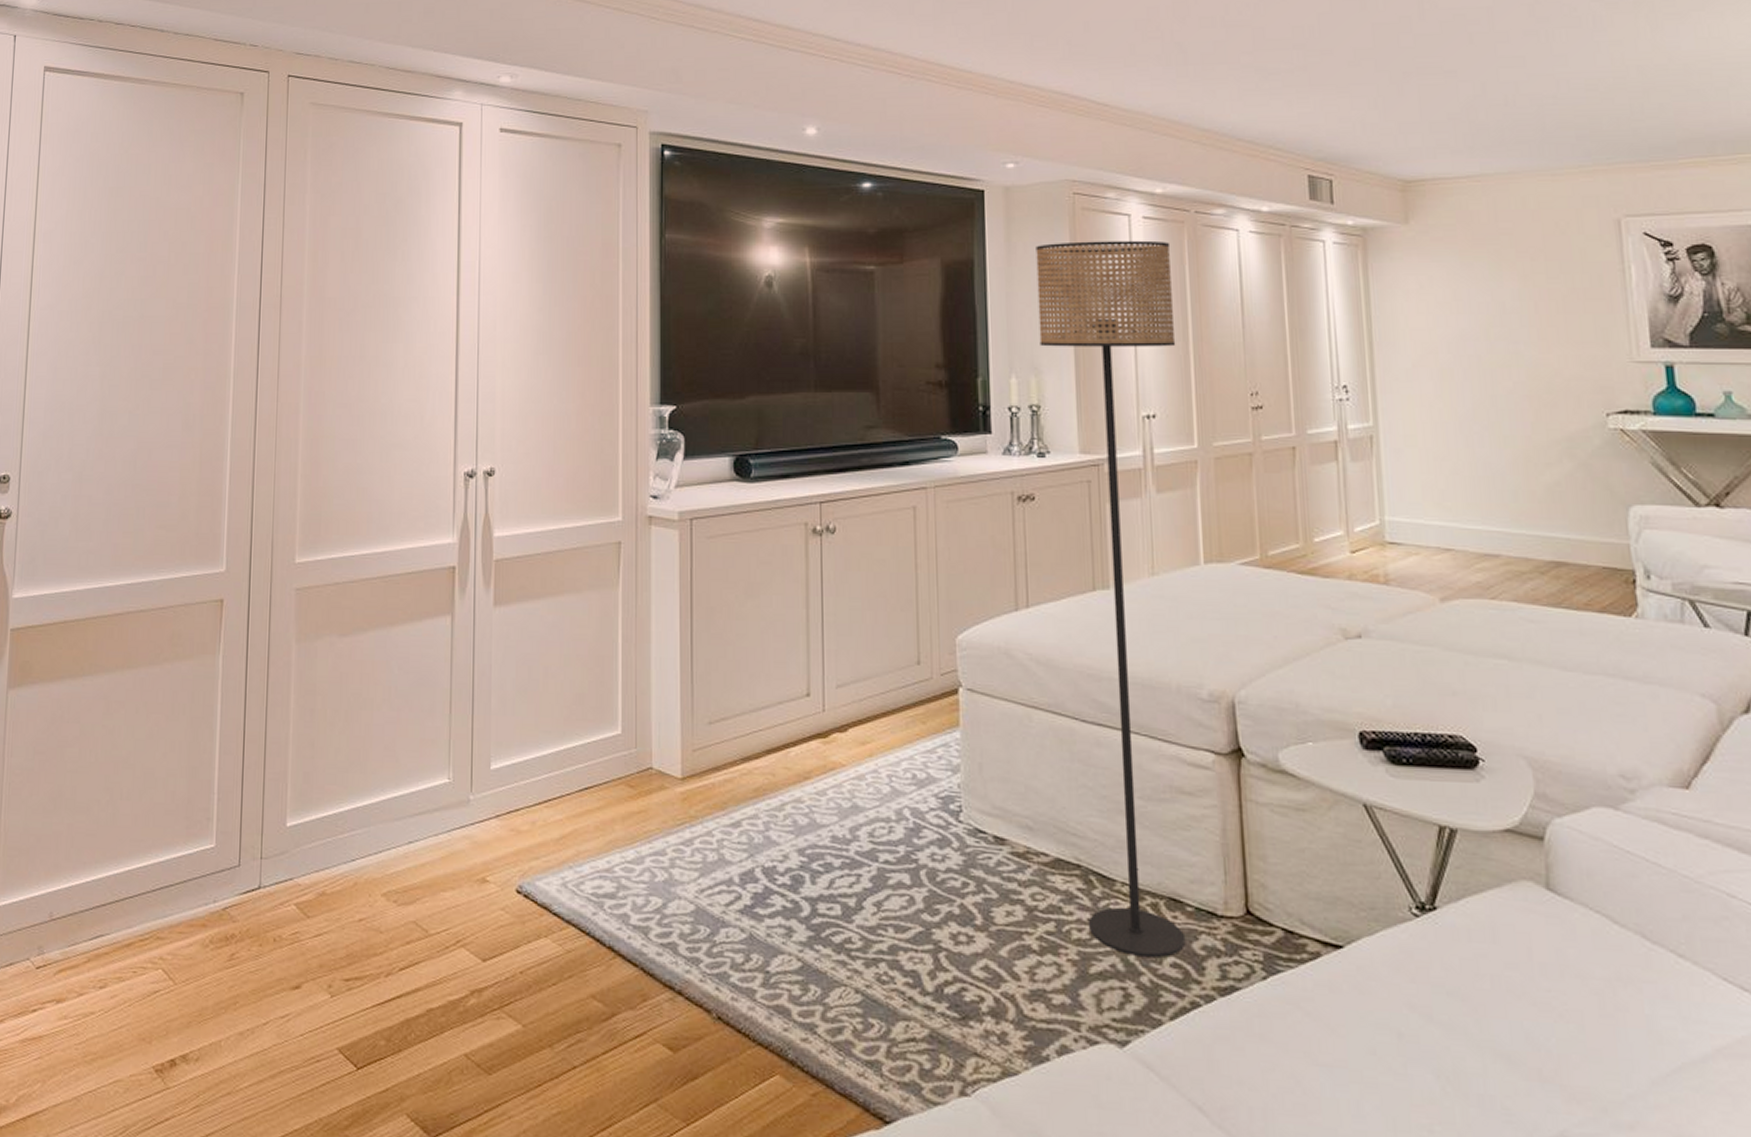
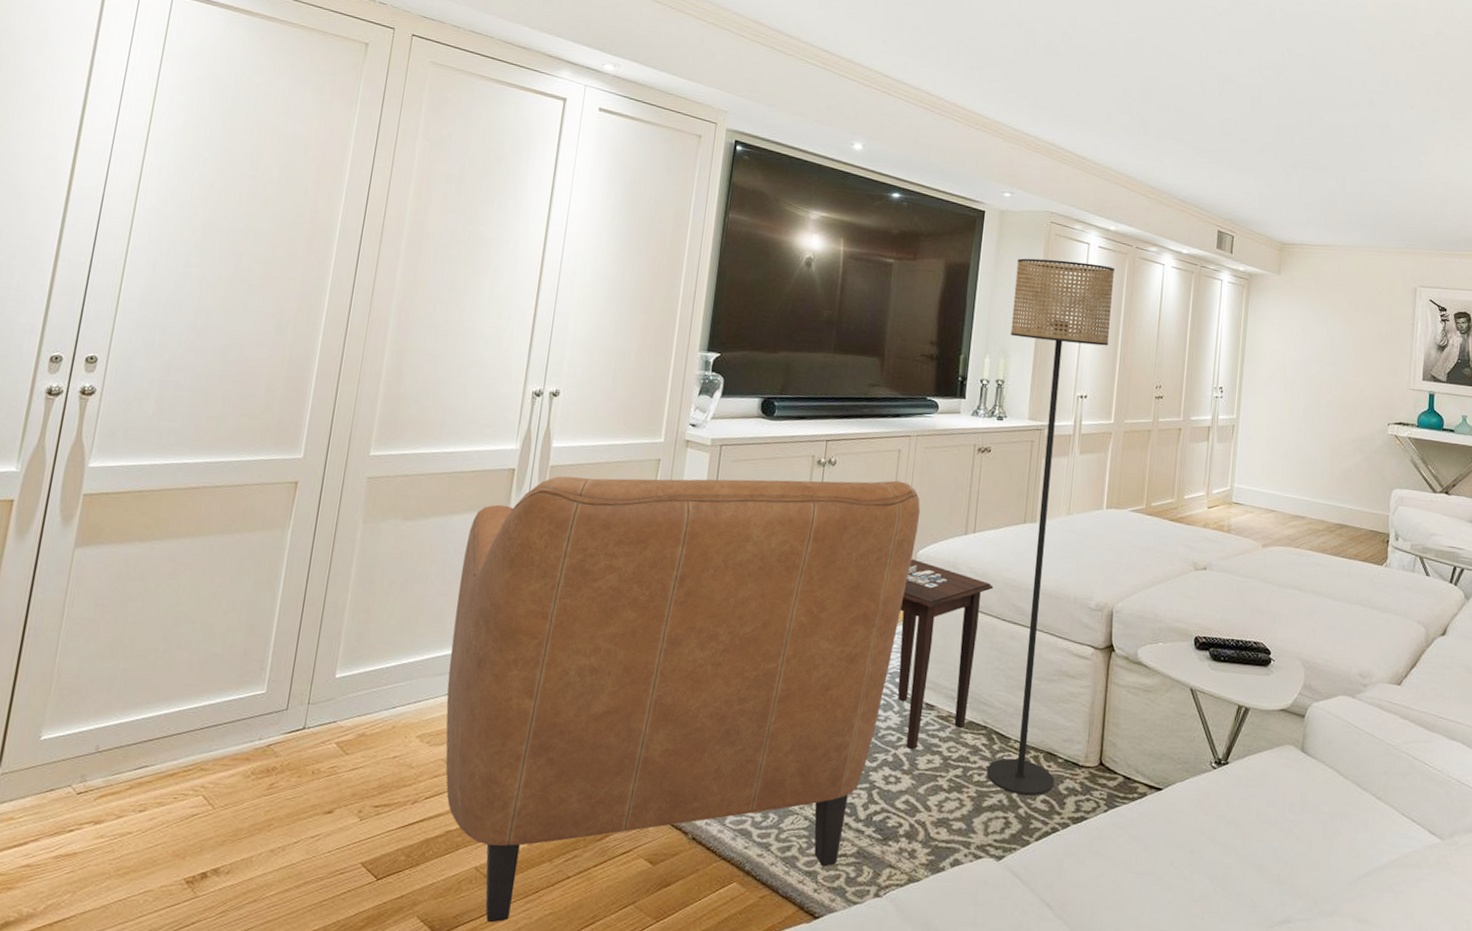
chair: none [408,547,953,1124] -> present [445,476,921,923]
side table: none [943,646,1064,899] -> present [898,558,994,750]

